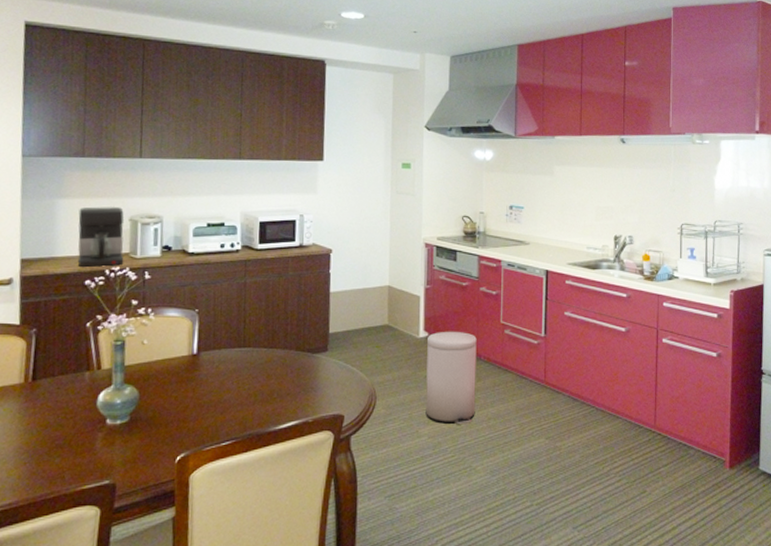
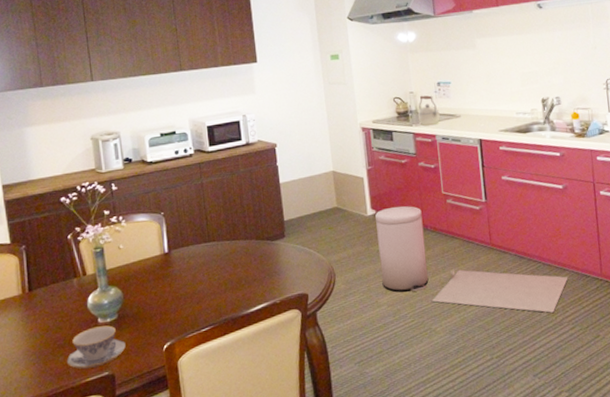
teacup: none [62,428,134,476] -> present [66,325,126,370]
coffee maker: present [77,207,124,267] -> none [45,128,92,186]
door mat: none [476,403,621,462] -> present [432,268,568,313]
kettle: none [485,217,508,250] -> present [417,95,440,127]

